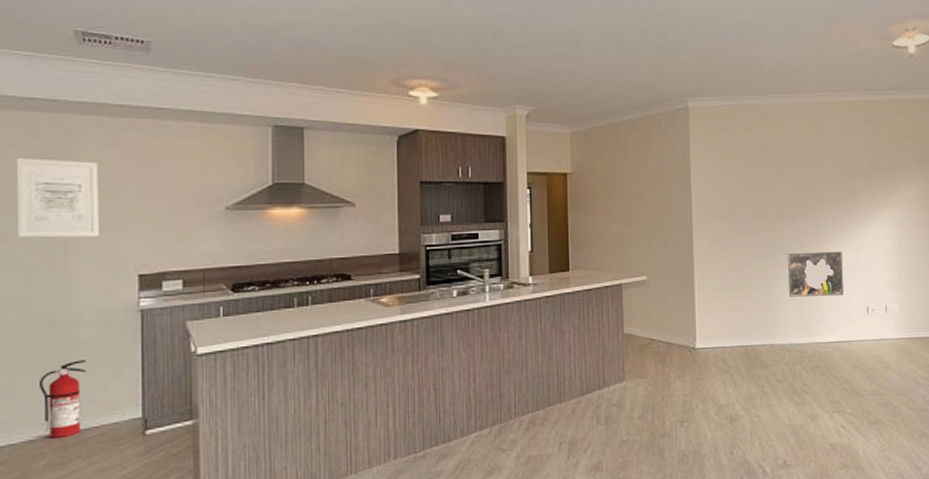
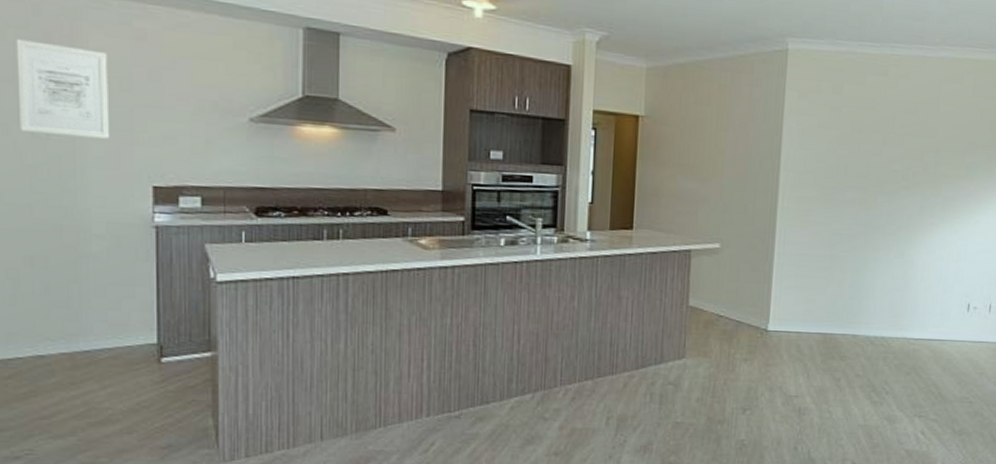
fire extinguisher: present [38,360,87,438] -> none [46,275,98,356]
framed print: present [788,251,843,297] -> none [880,233,948,289]

